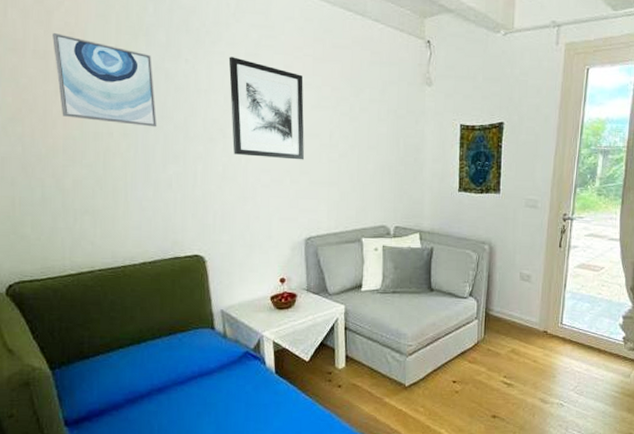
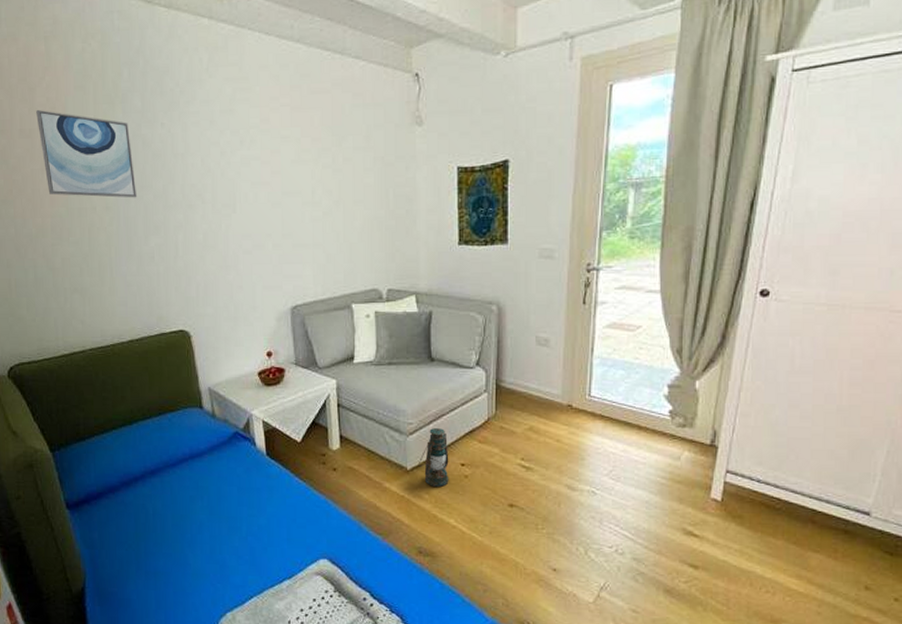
wall art: present [228,57,305,160] -> none [203,115,287,222]
lantern: none [415,349,443,401] -> present [418,427,449,487]

